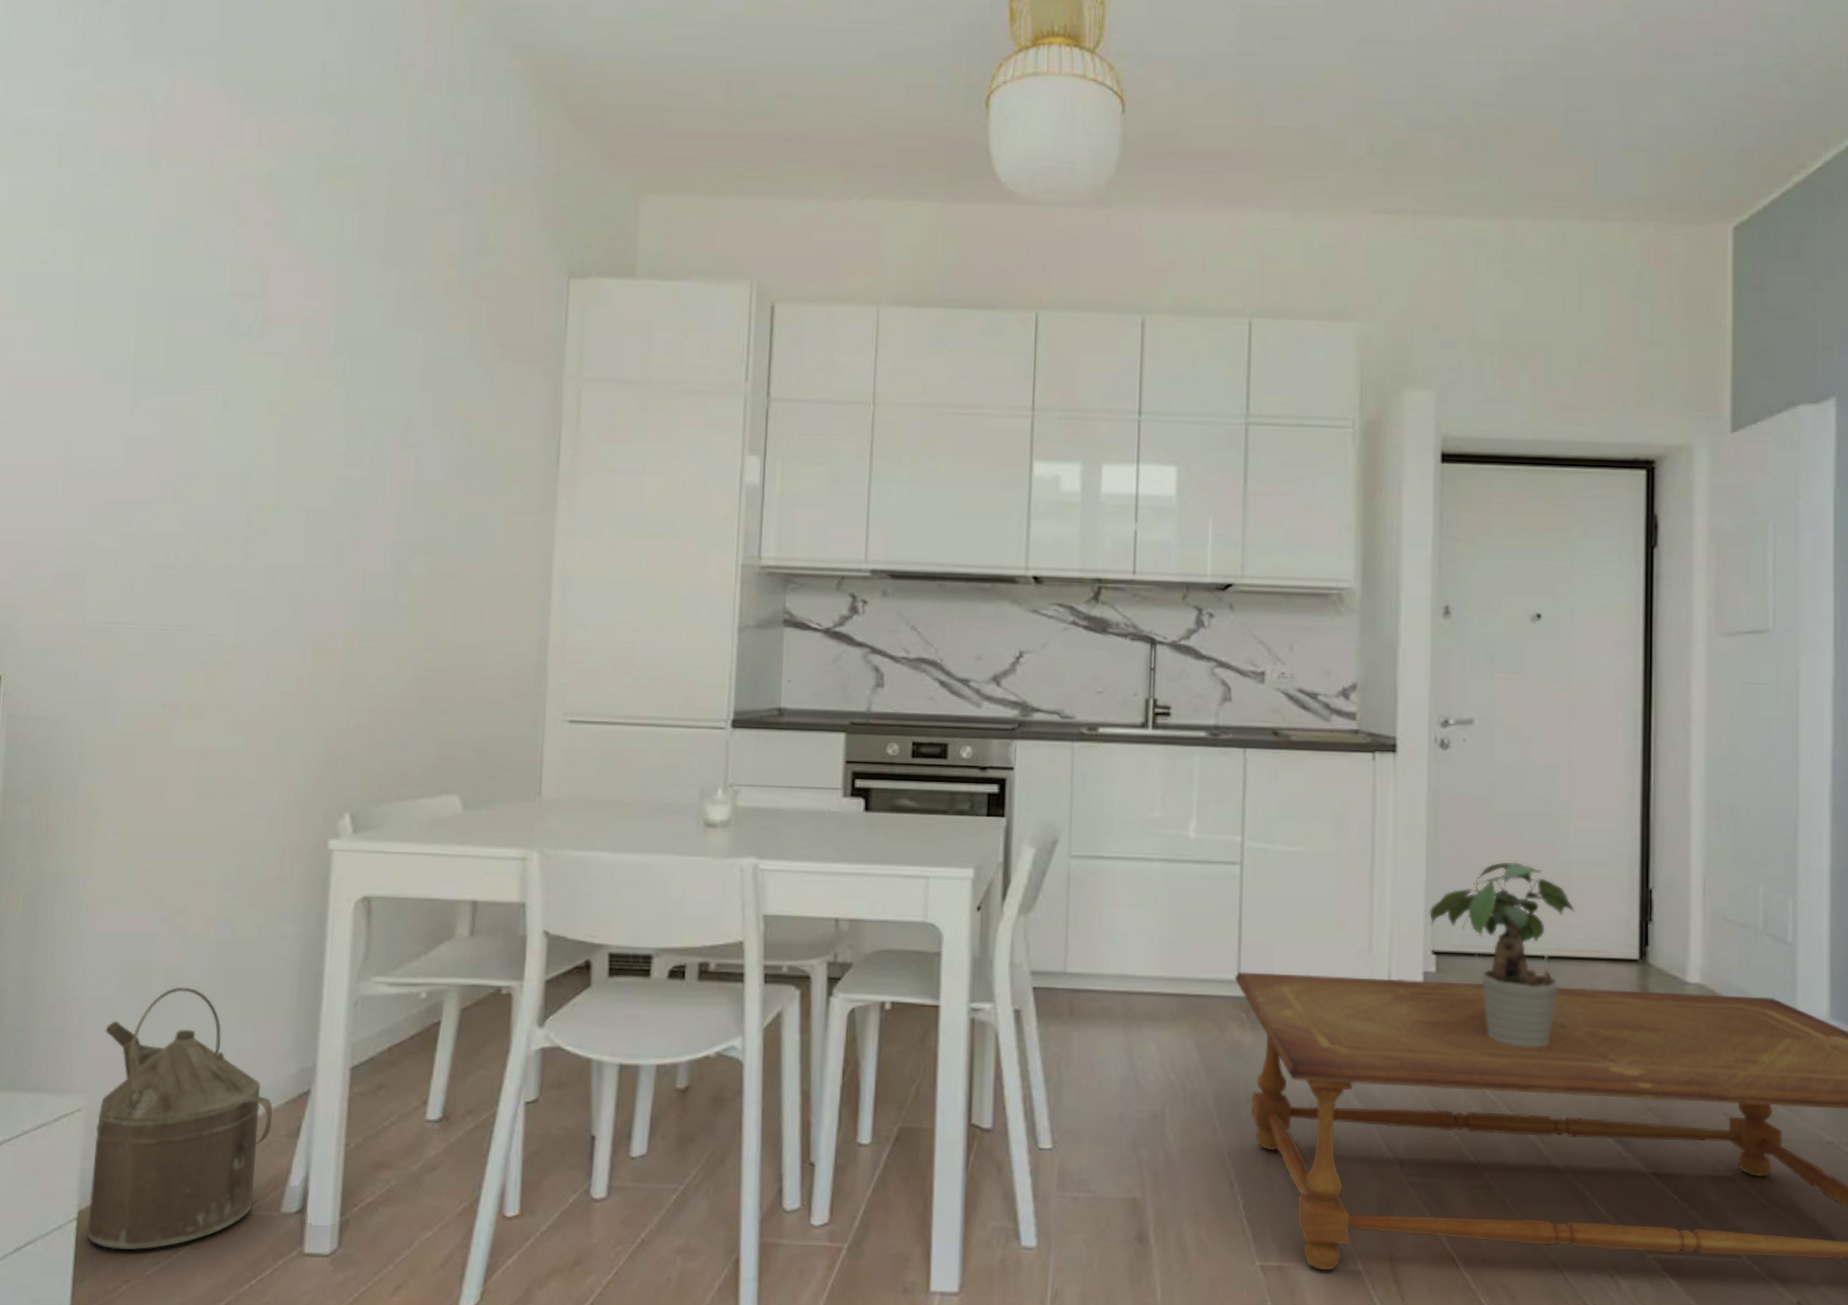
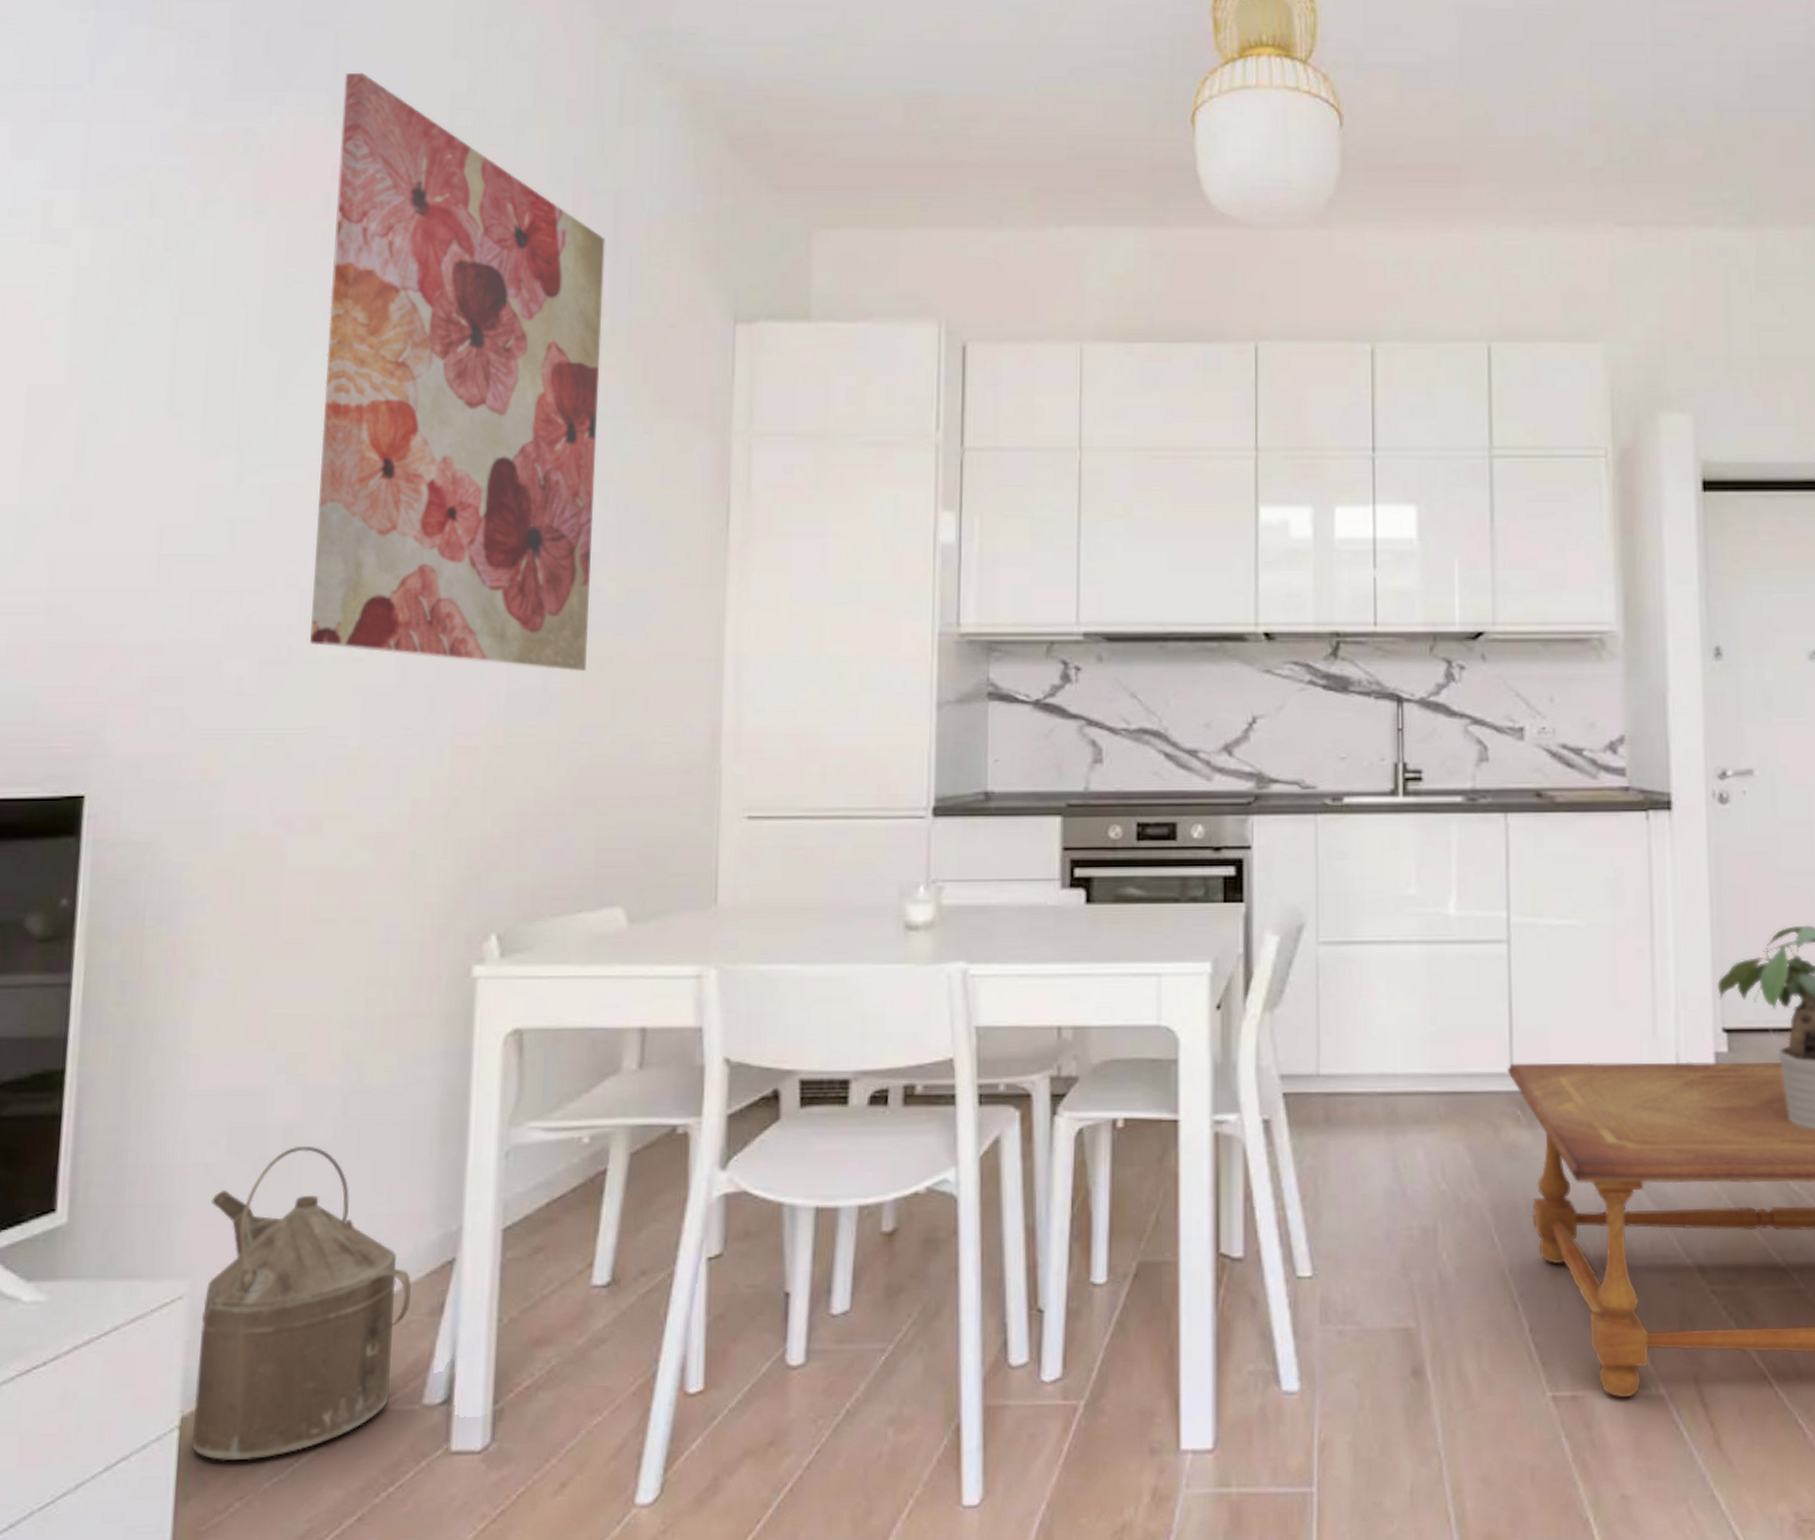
wall art: none [193,39,456,586] -> present [310,72,605,671]

